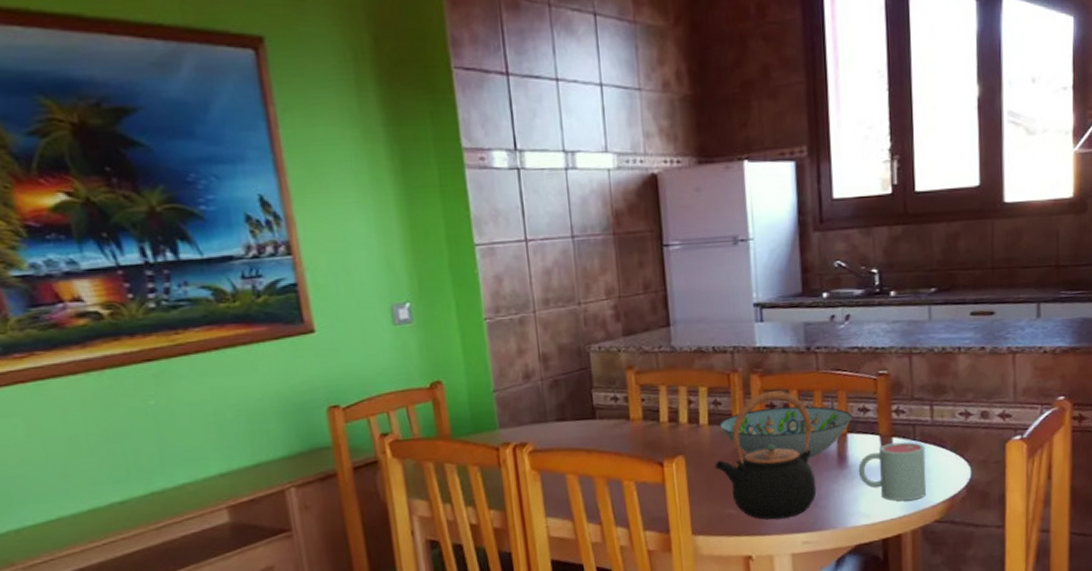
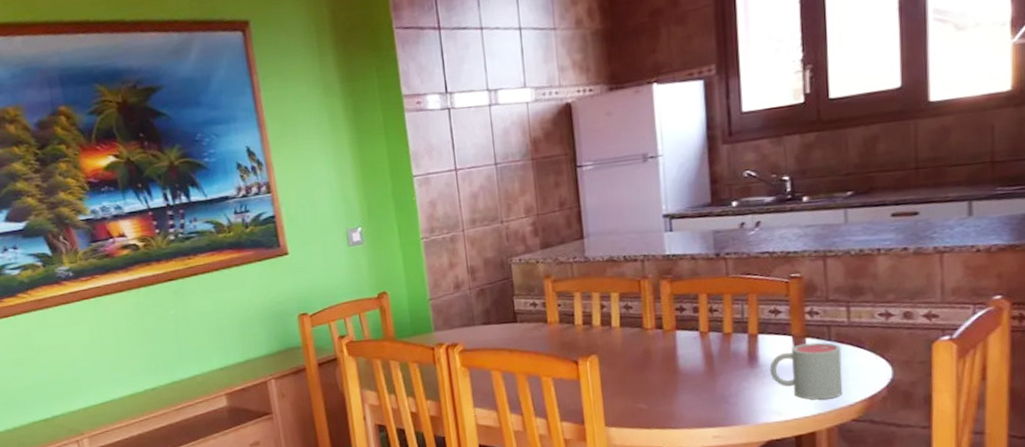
teapot: present [714,390,817,520] -> none [626,295,727,415]
decorative bowl: present [720,406,852,459] -> none [631,308,763,359]

